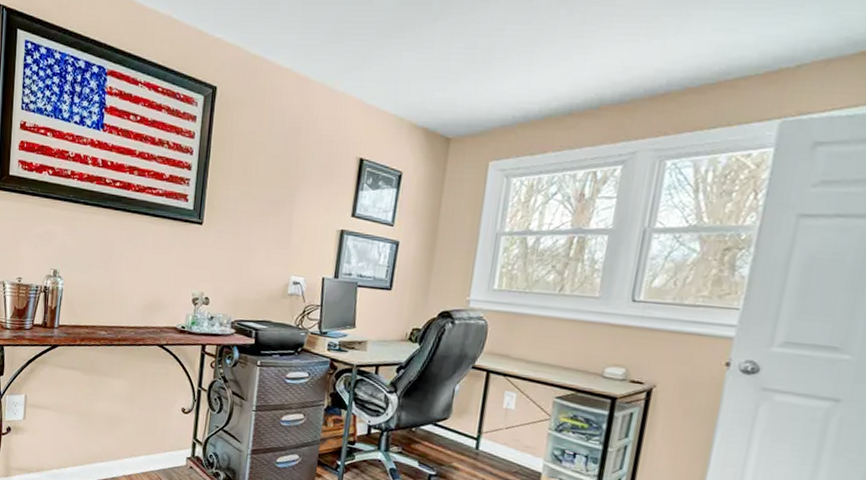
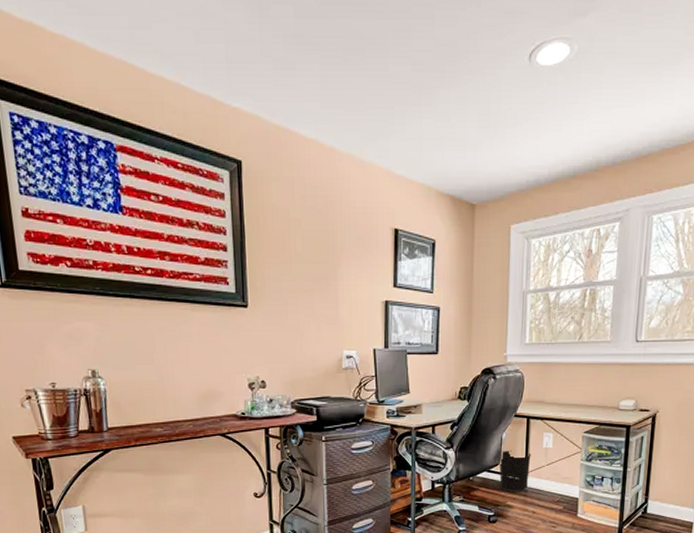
wastebasket: none [446,404,488,455] -> present [499,450,531,493]

